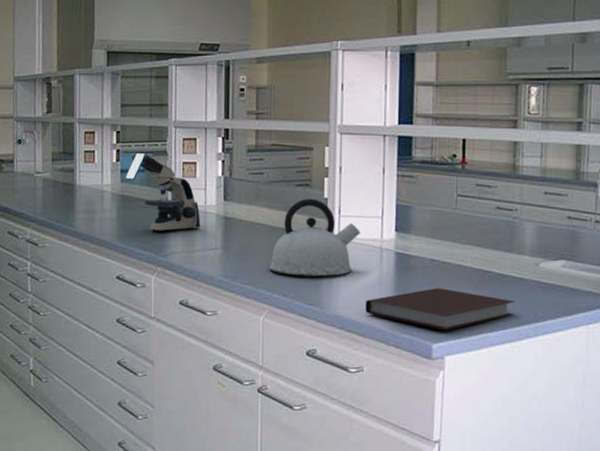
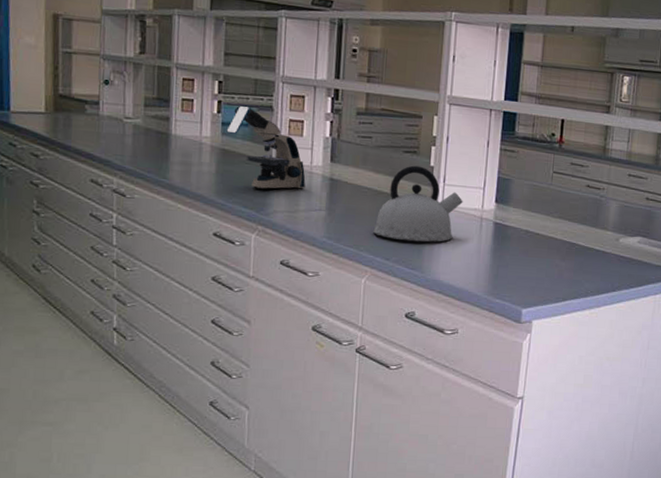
notebook: present [365,288,515,331] -> none [463,257,596,297]

